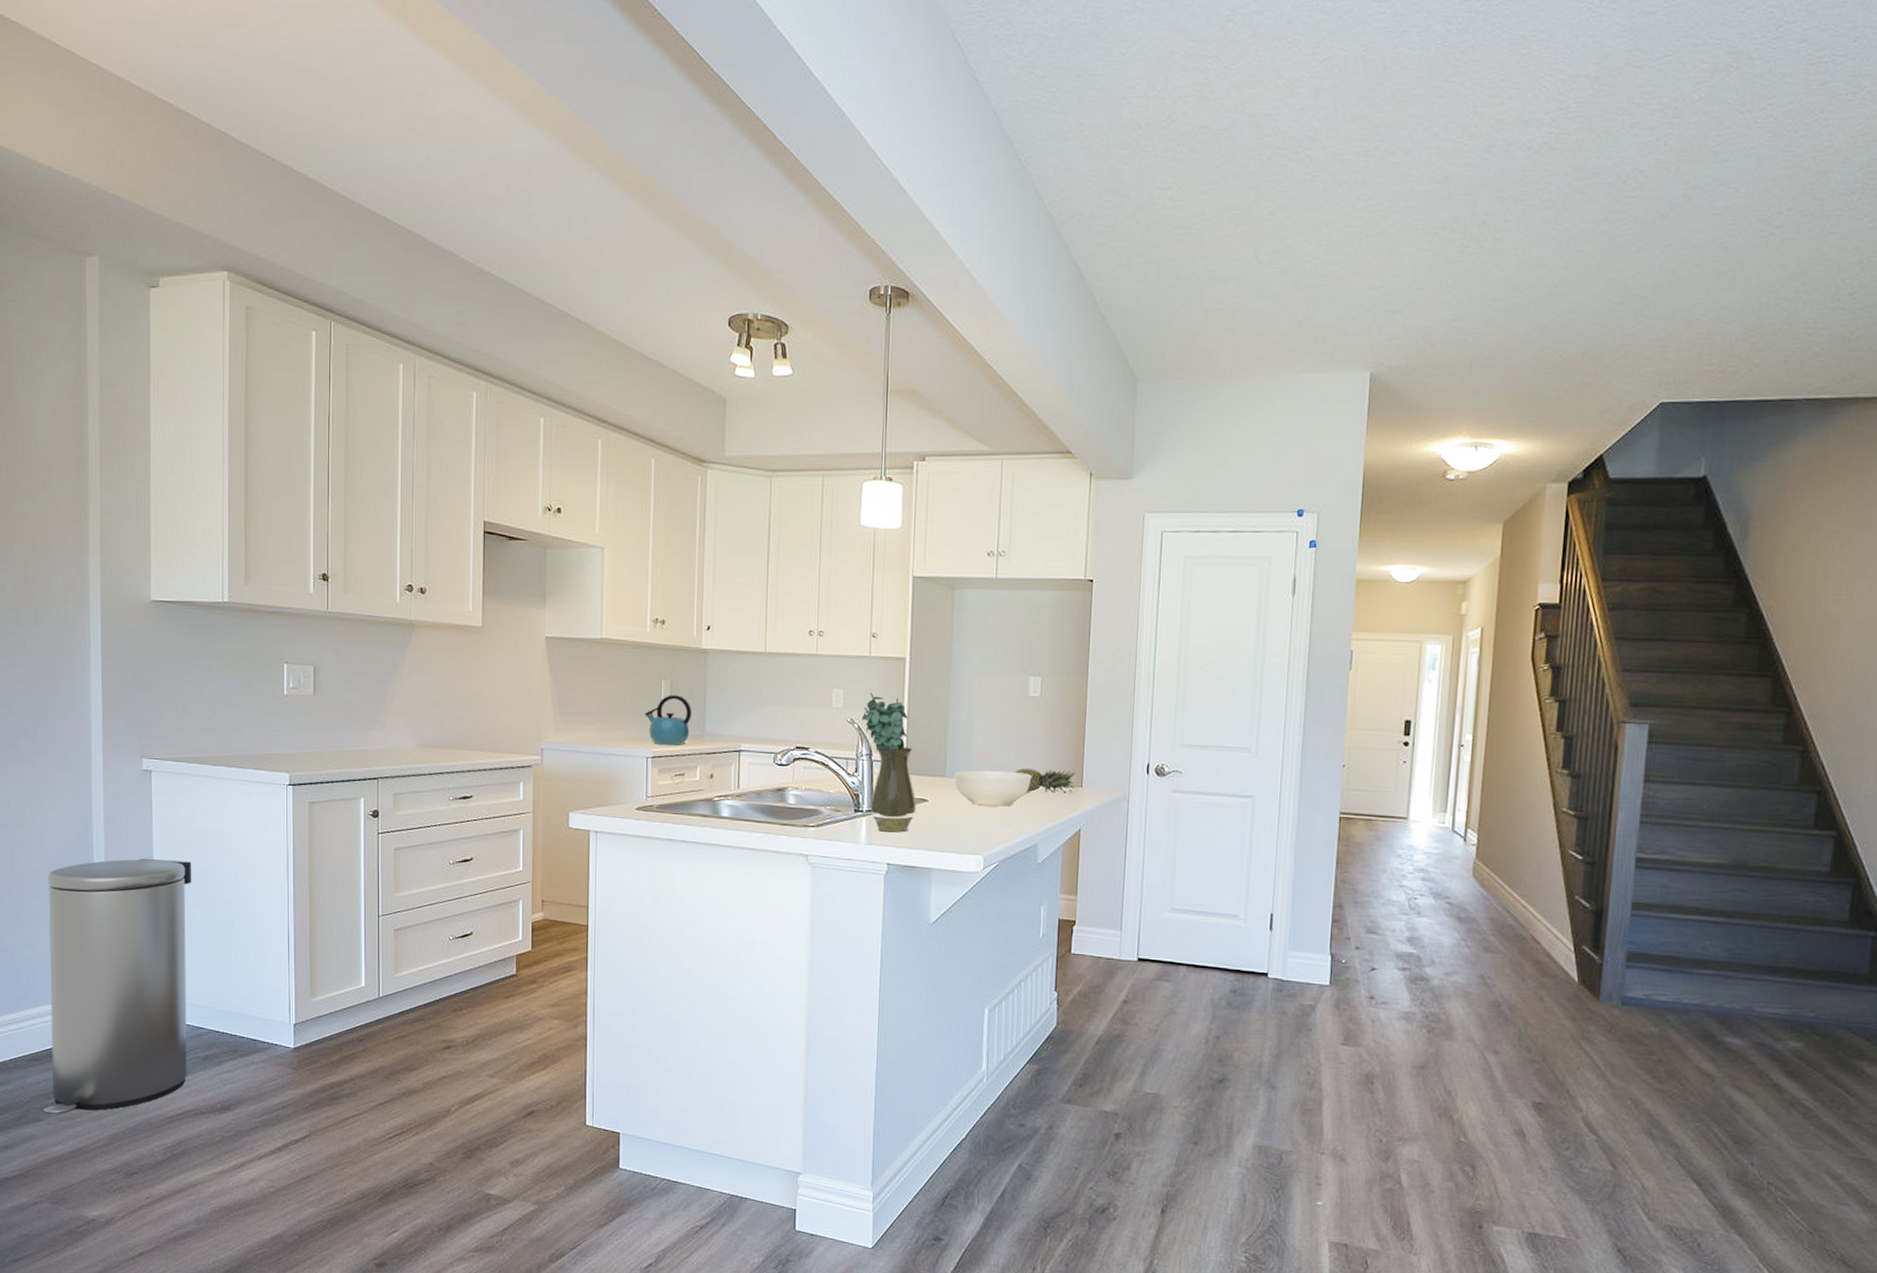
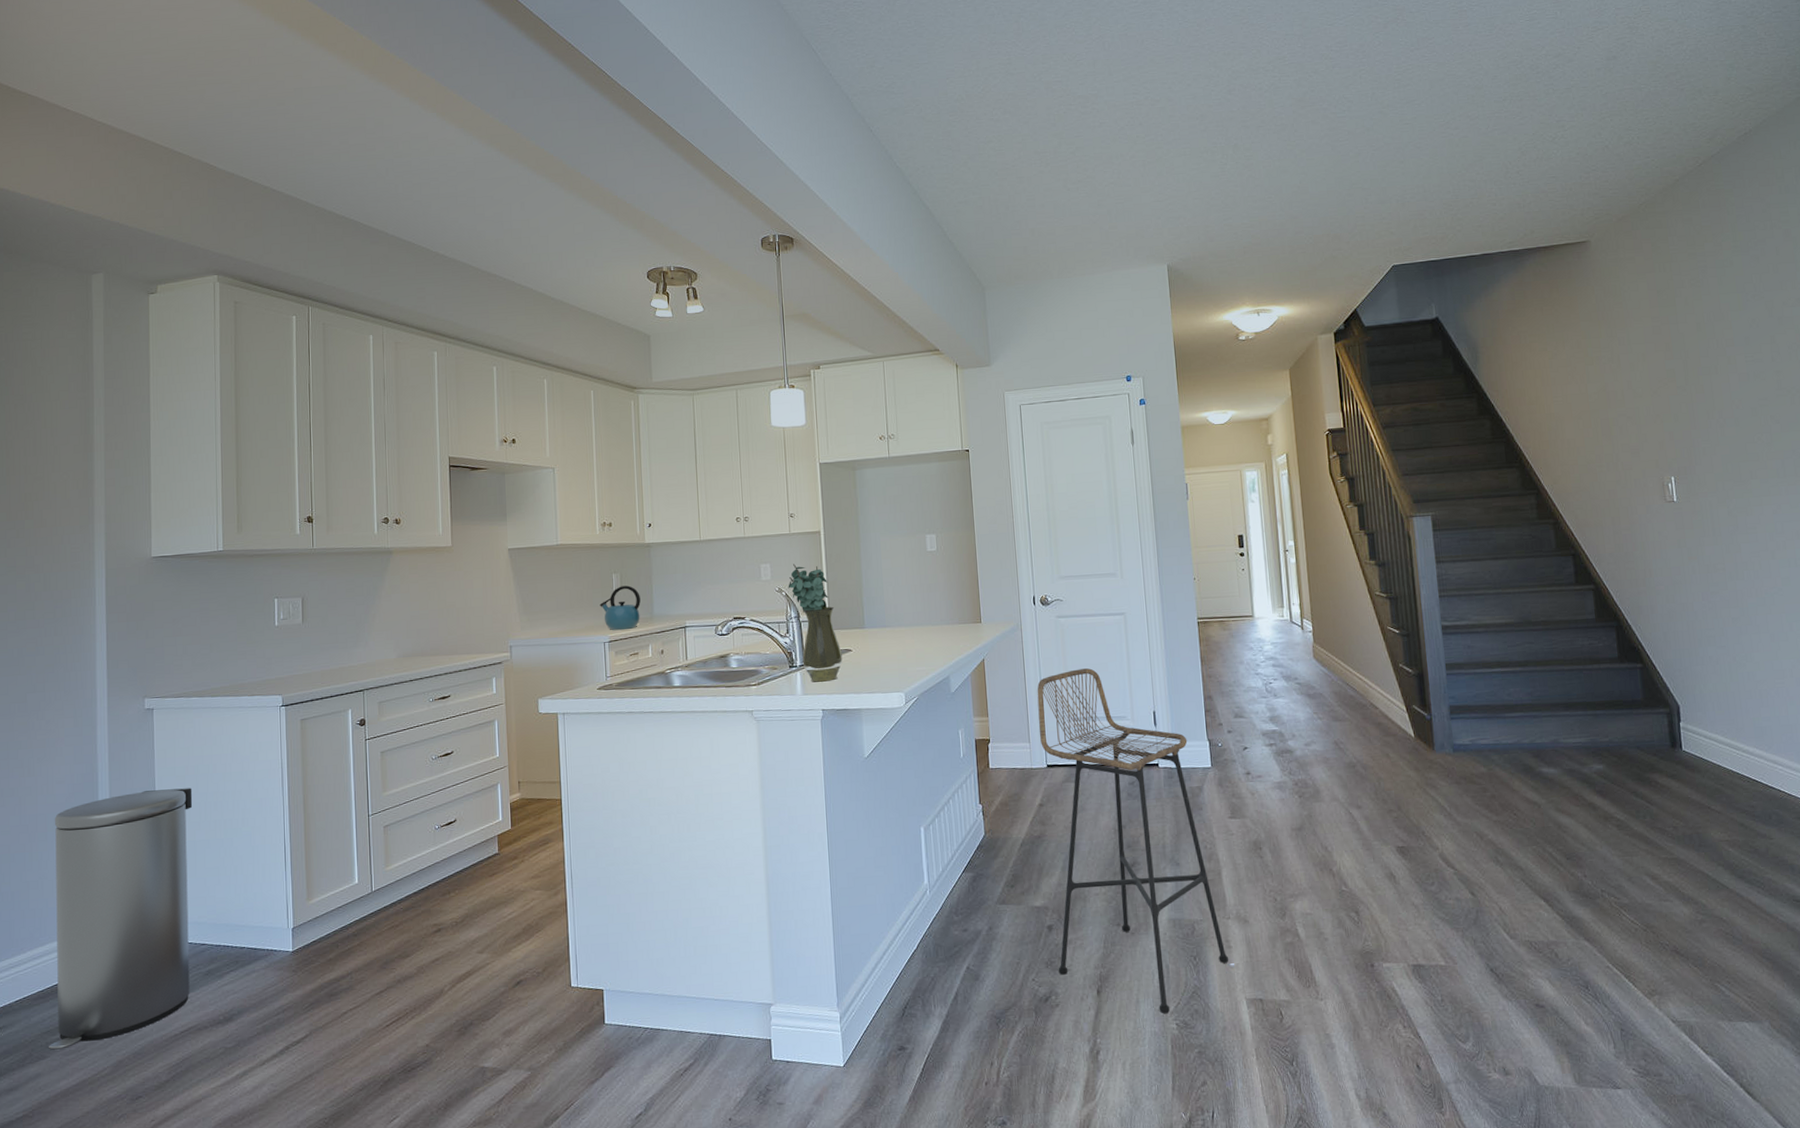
bowl: present [953,770,1032,806] -> none [871,616,938,649]
fruit: present [1015,768,1077,794] -> none [923,609,976,633]
bar stool: none [1120,854,1317,1245] -> present [1037,668,1229,1014]

